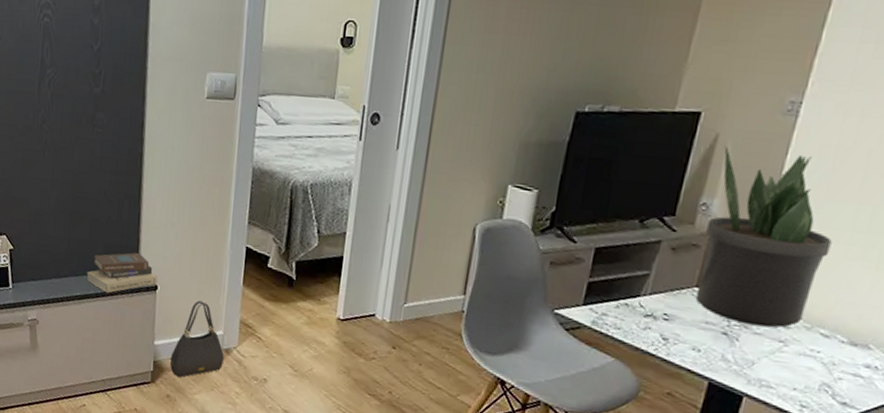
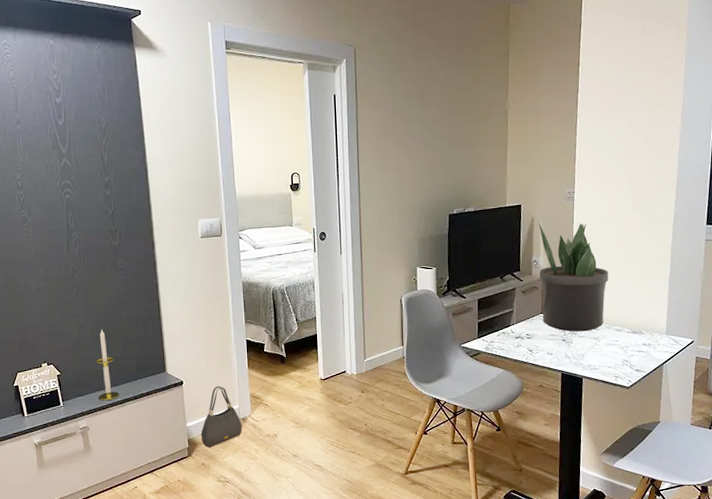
candle: none [53,201,79,293] -> present [96,329,120,401]
books: present [86,252,158,294] -> none [124,358,183,395]

